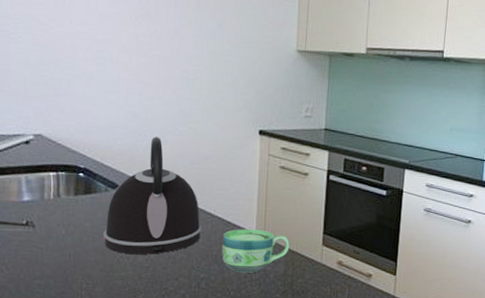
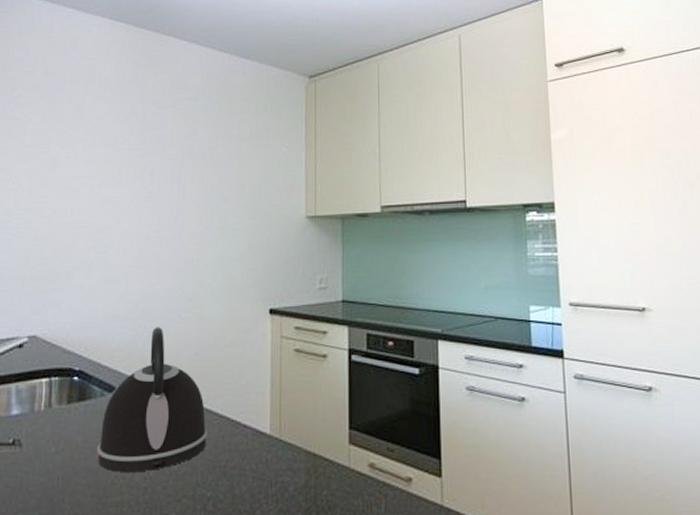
cup: present [222,229,290,273] -> none [231,429,310,487]

